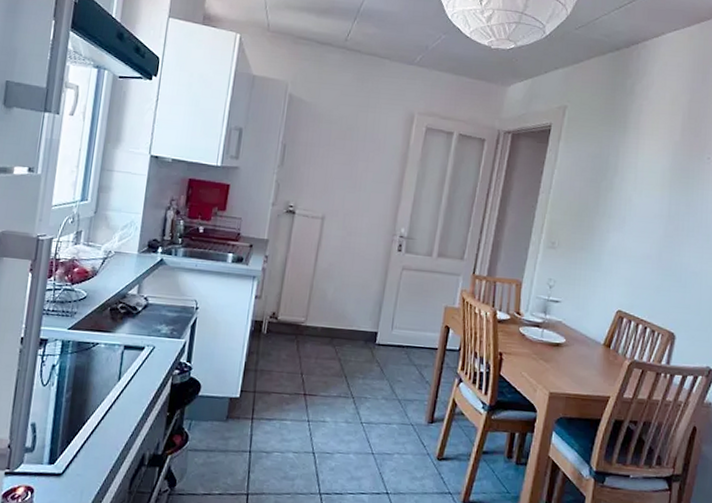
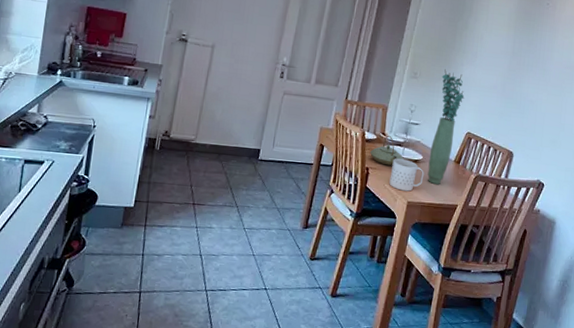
teapot: none [503,315,543,351] -> present [370,135,404,166]
mug: none [527,342,568,381] -> present [389,158,424,192]
vase: none [572,237,613,373] -> present [427,69,464,185]

